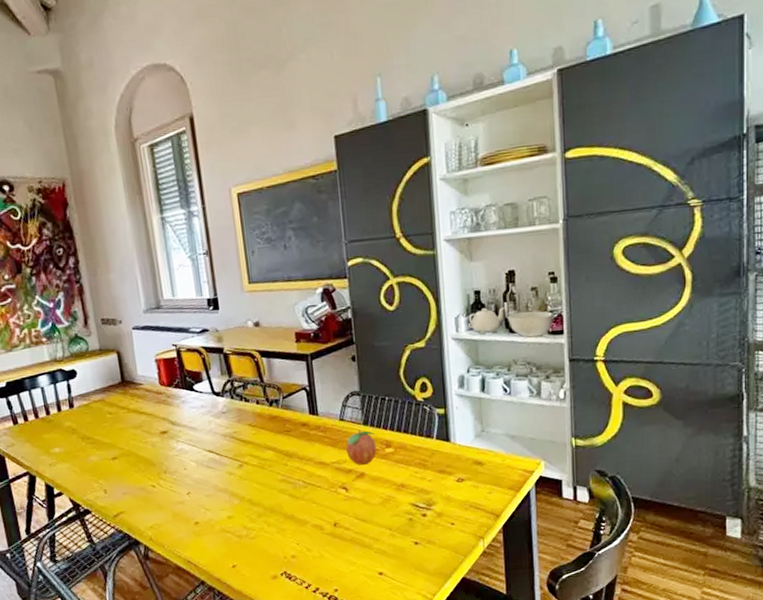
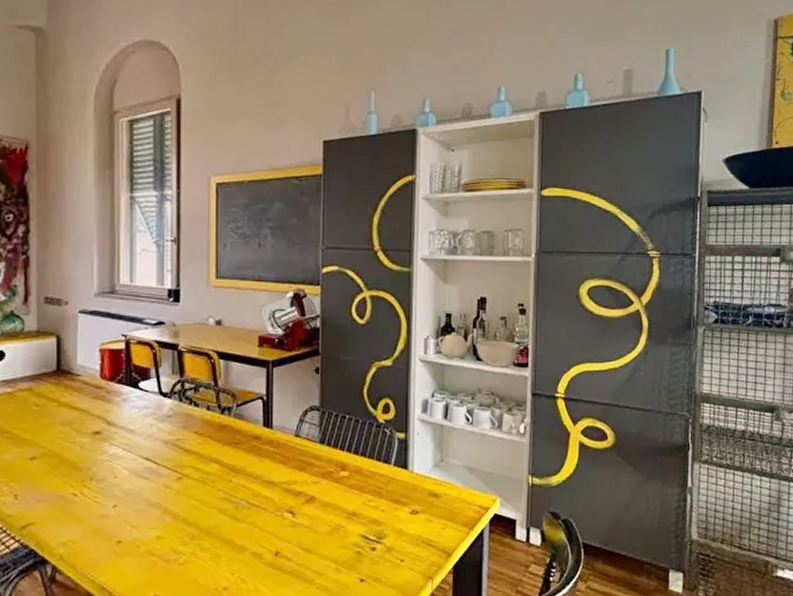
fruit: present [346,429,377,465] -> none [299,448,331,488]

